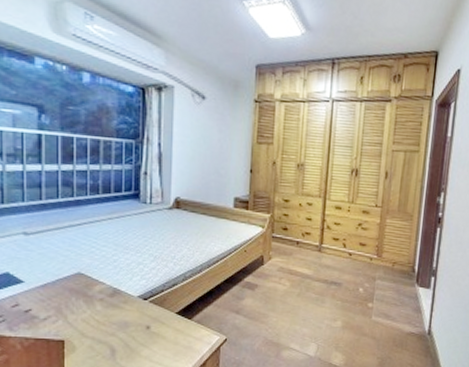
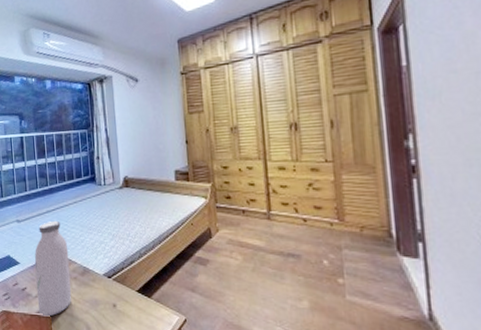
water bottle: none [46,237,95,340] -> present [34,221,72,317]

